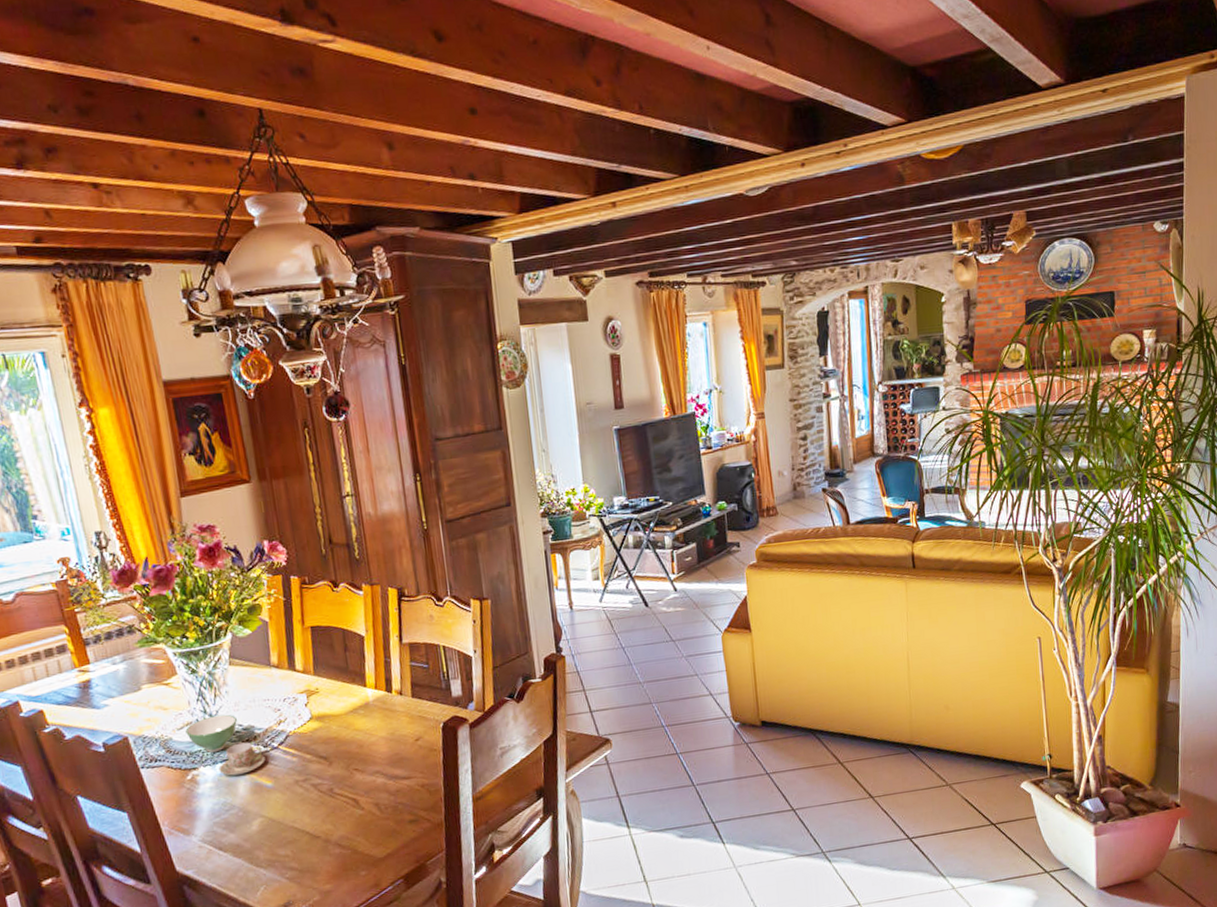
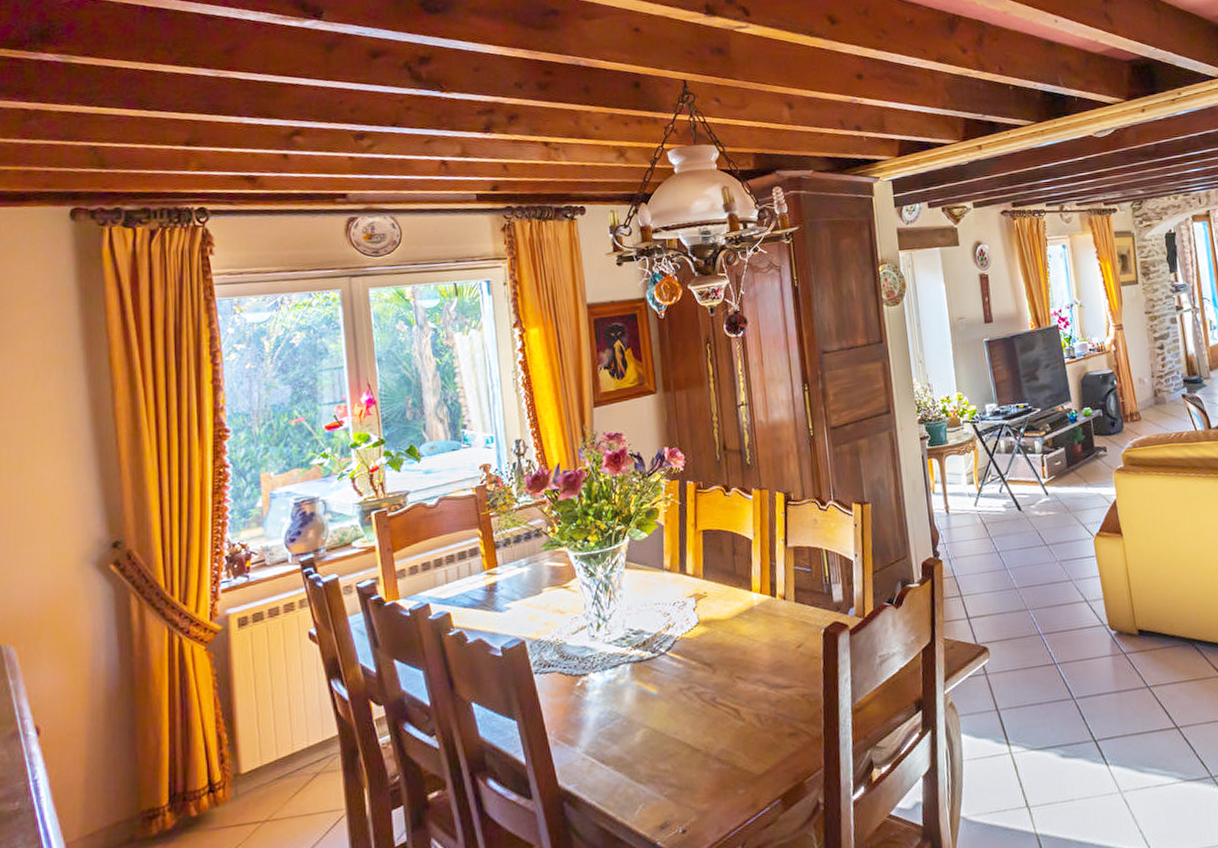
bowl: present [185,714,237,754] -> none [579,618,628,659]
teacup: present [218,742,265,776] -> none [607,647,652,683]

